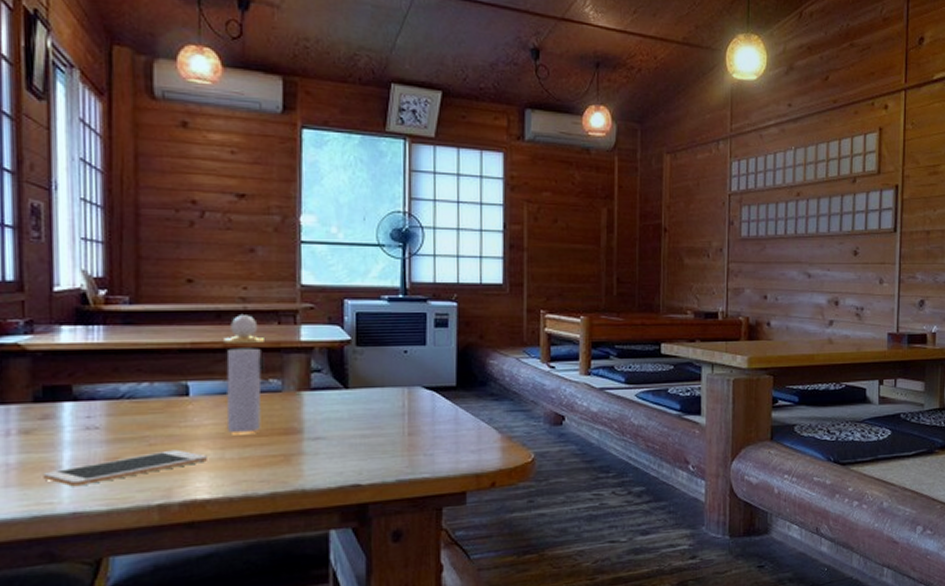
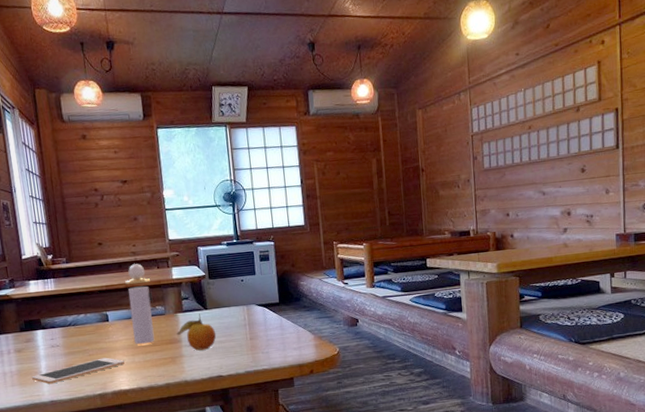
fruit: none [297,394,358,447] -> present [177,314,217,351]

